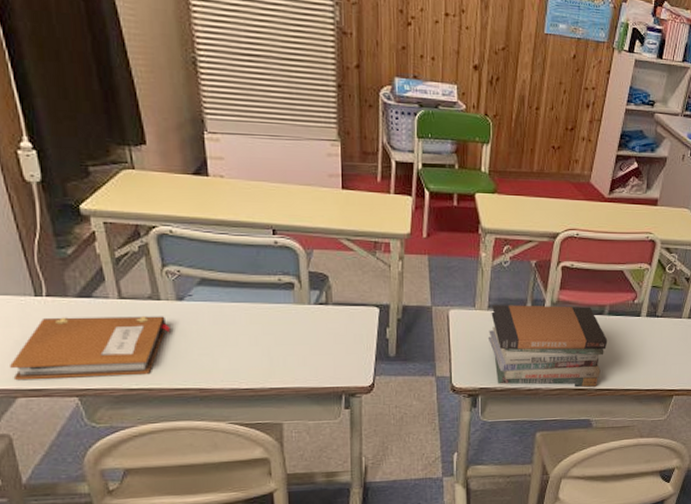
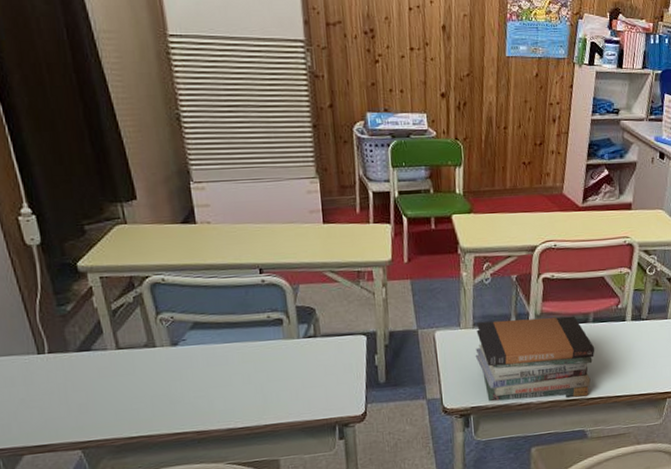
notebook: present [10,316,171,379] -> none [16,362,167,437]

